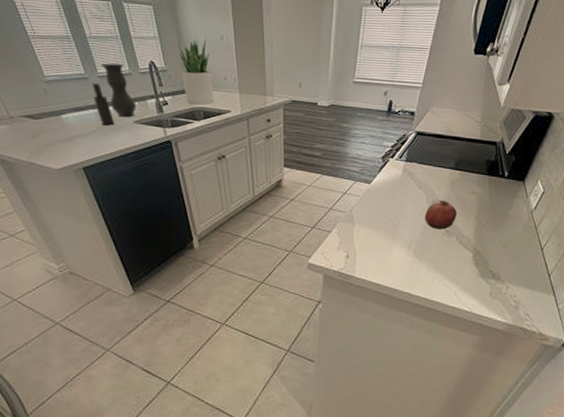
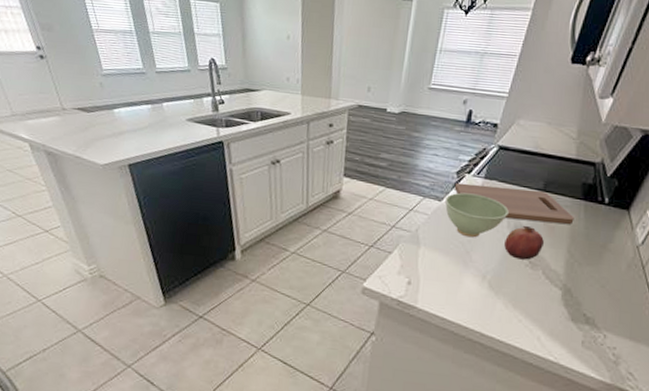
soap dispenser: present [92,83,115,126] -> none [148,79,167,123]
vase: present [100,63,137,118] -> none [159,58,192,115]
planter: present [178,38,214,105] -> none [241,37,274,106]
bowl: none [373,175,427,214] -> present [445,192,509,238]
cutting board: none [380,166,481,196] -> present [454,182,574,224]

